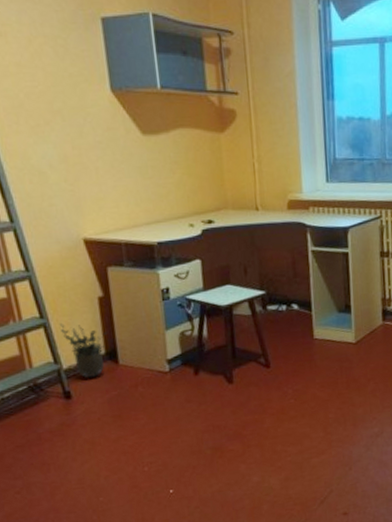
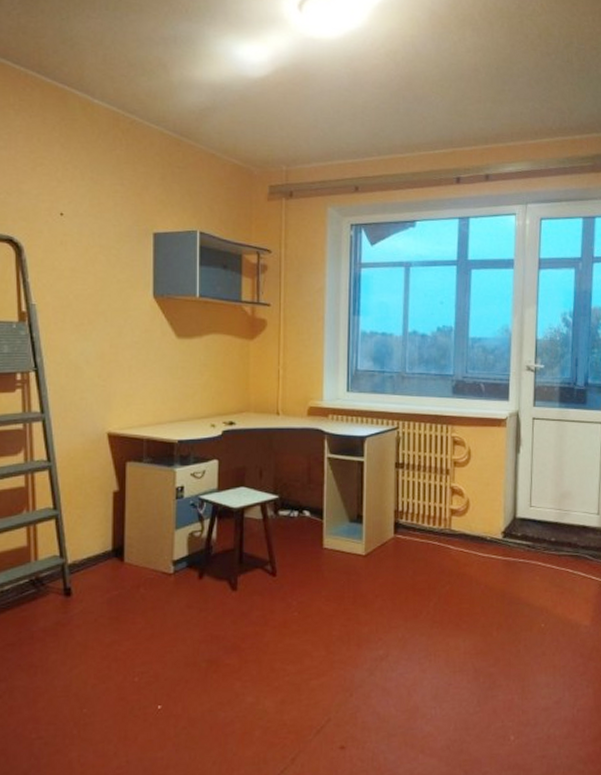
potted plant: present [59,324,108,379] -> none [71,516,118,576]

